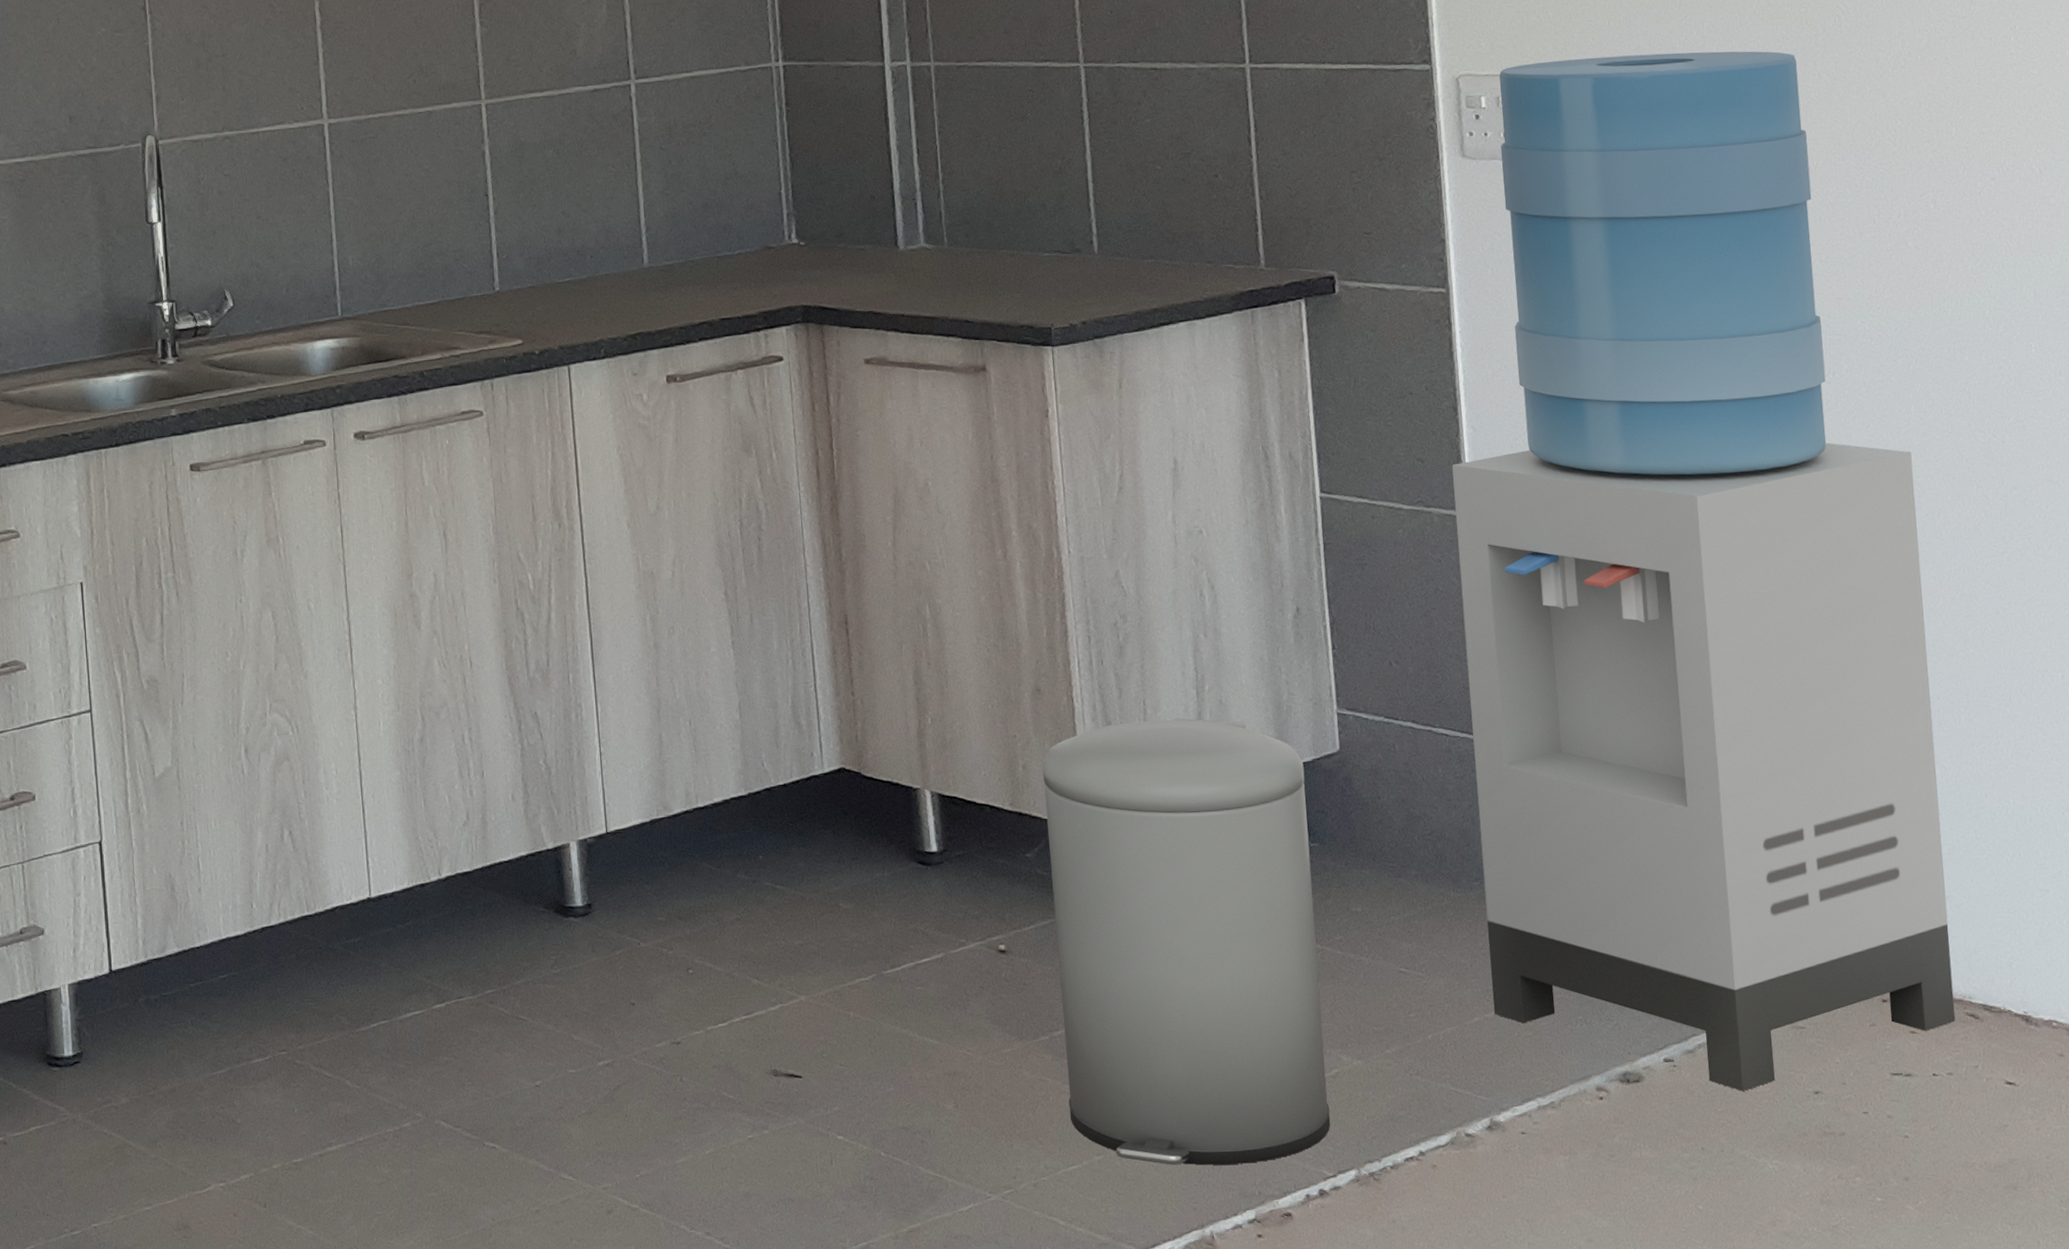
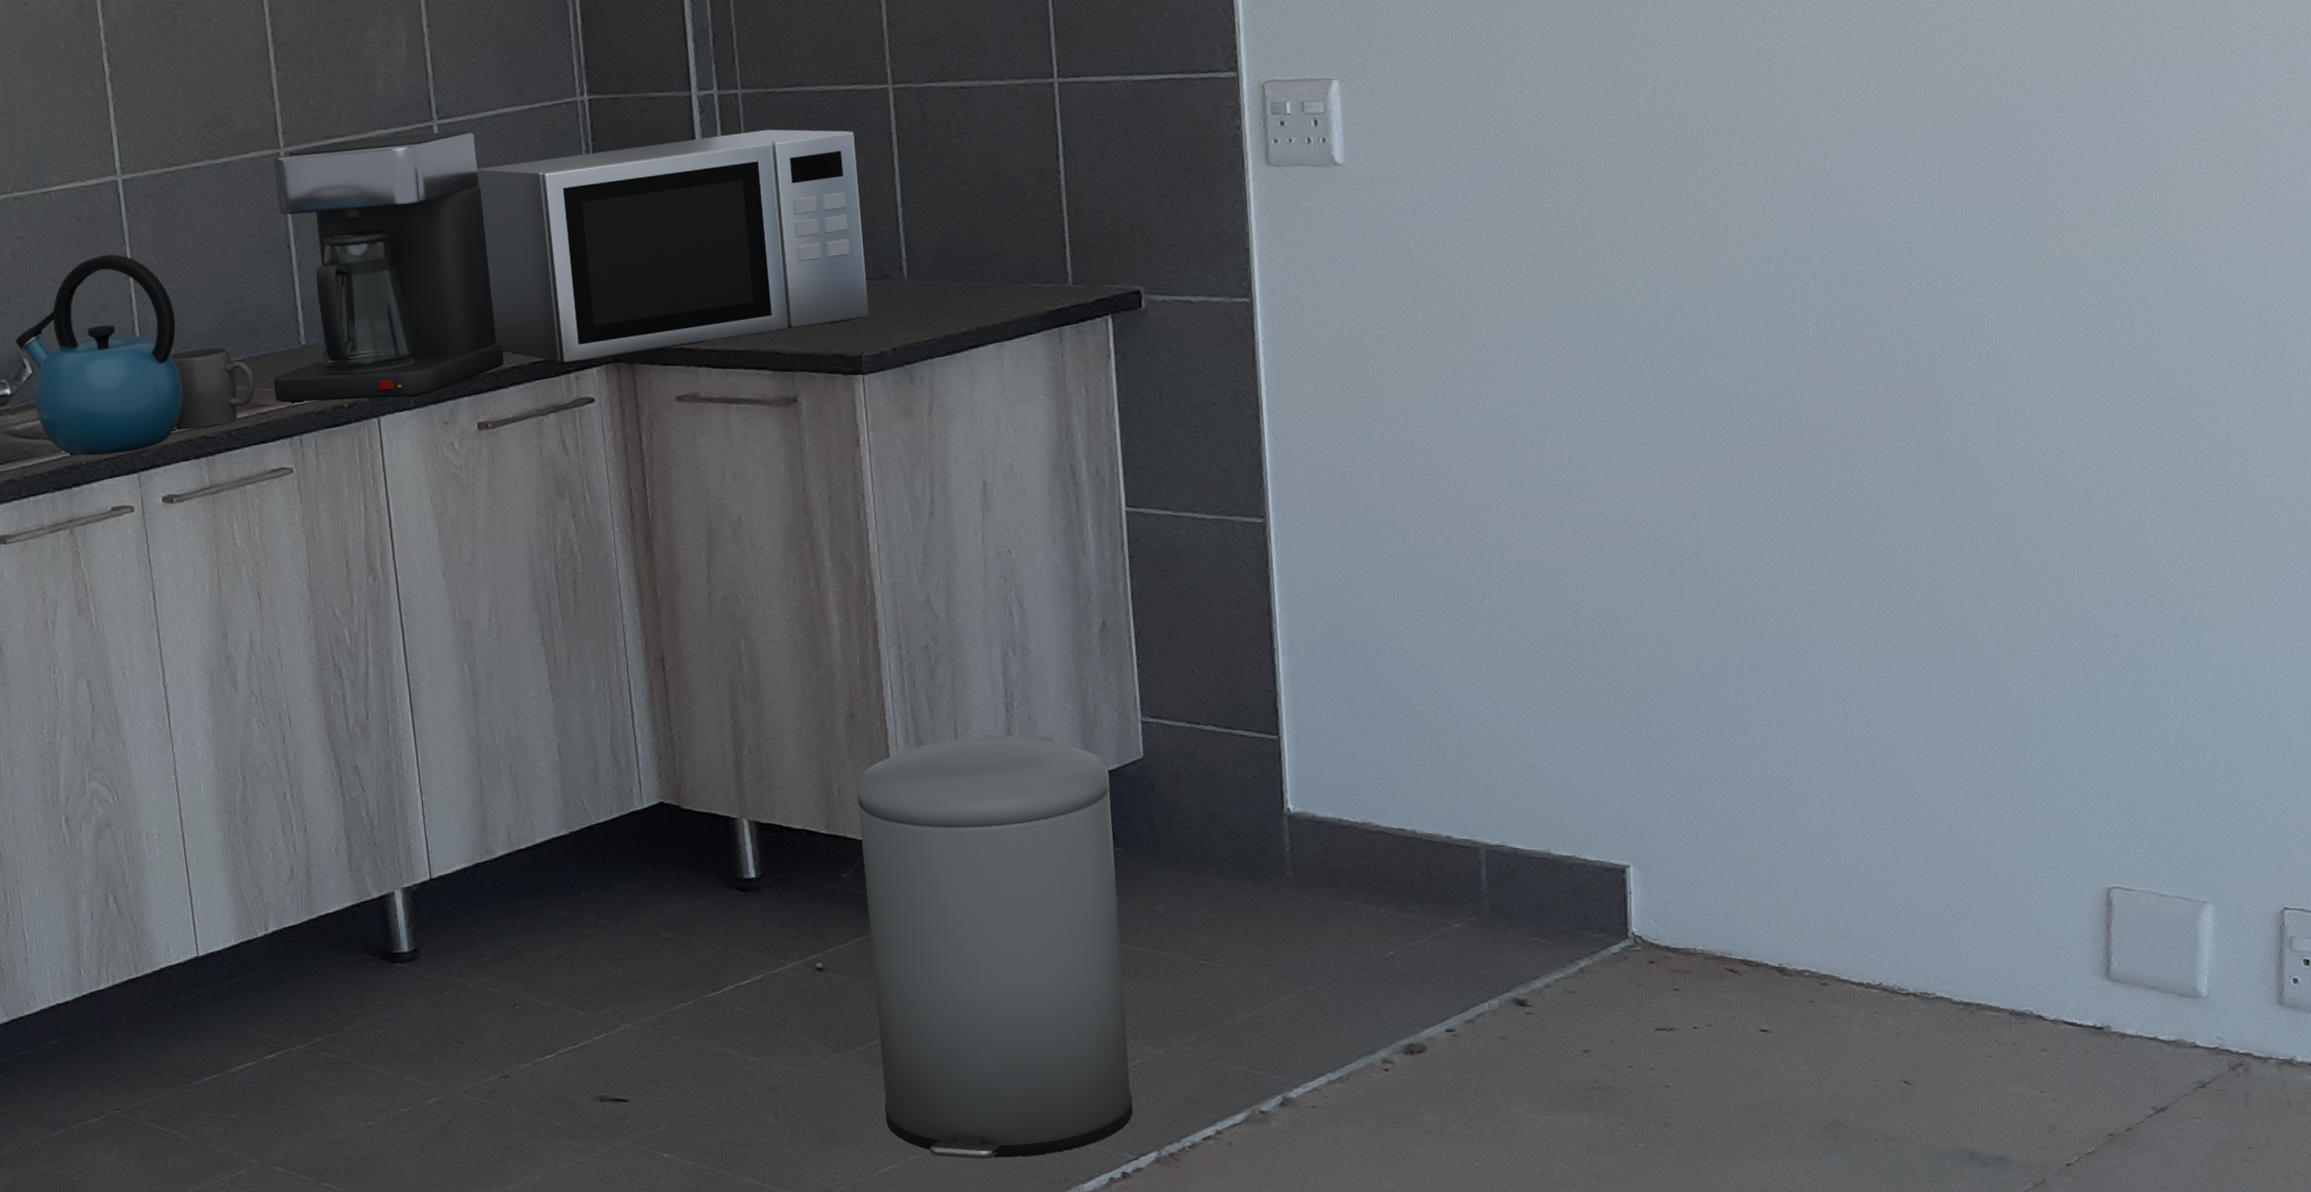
kettle: none [218,194,379,390] -> present [15,254,184,456]
mug: none [368,288,449,368] -> present [171,346,255,430]
coffee maker: none [466,90,694,348] -> present [273,130,504,403]
microwave: none [672,101,1059,323] -> present [477,129,870,365]
water cooler: present [1452,51,1956,1091] -> none [1253,45,1716,1055]

